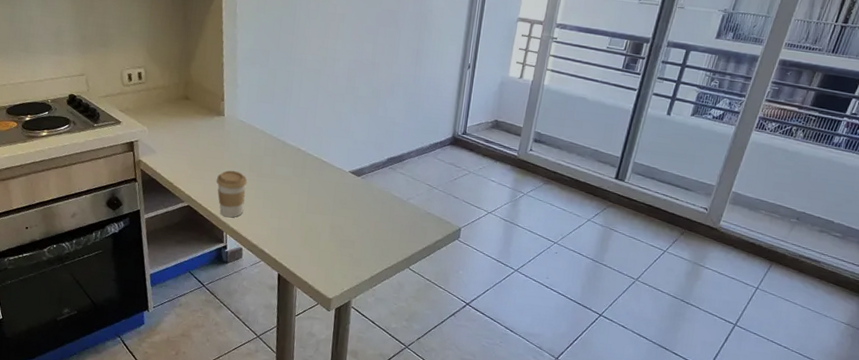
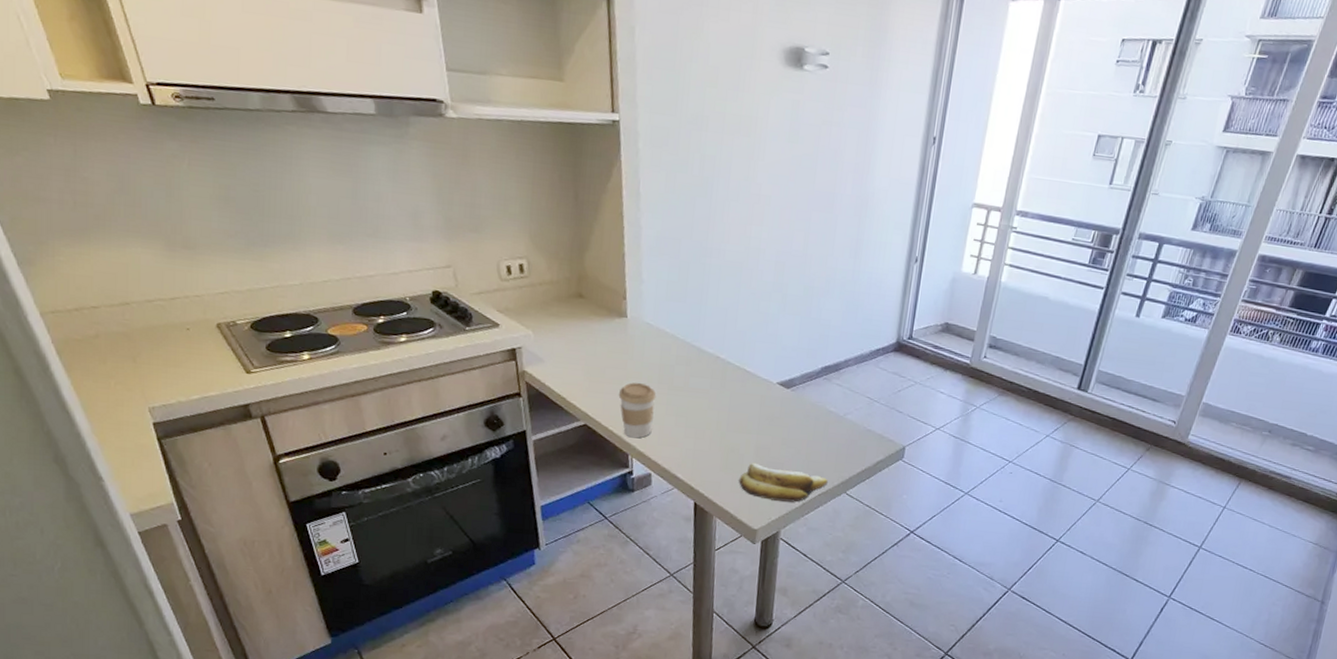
banana: none [316,240,393,276] -> present [739,462,828,502]

